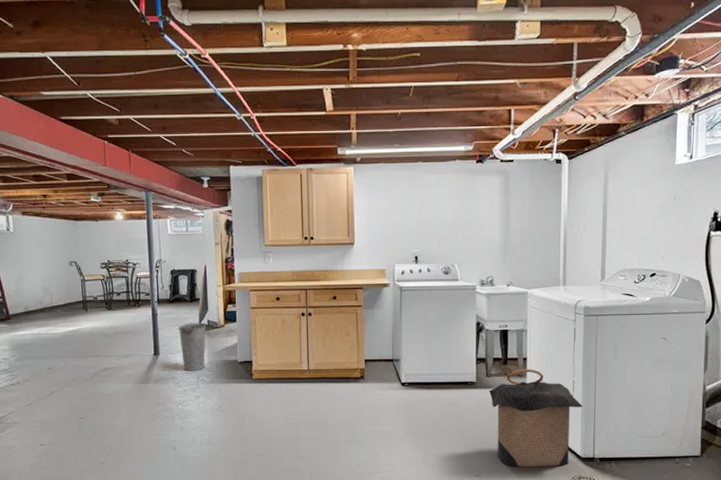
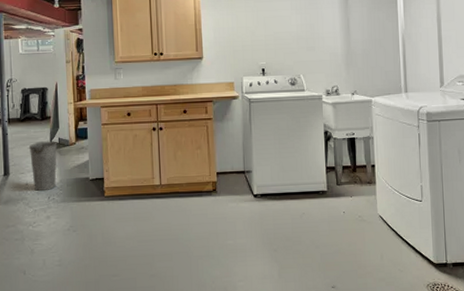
laundry hamper: present [488,369,583,467] -> none [339,175,432,277]

